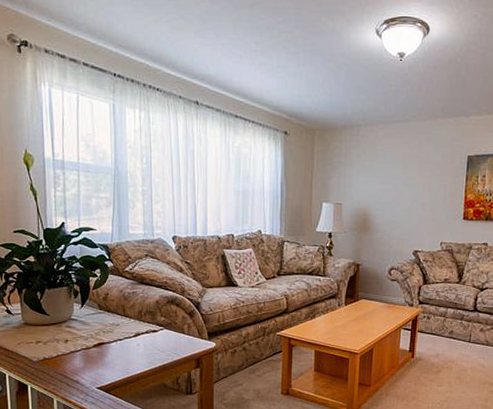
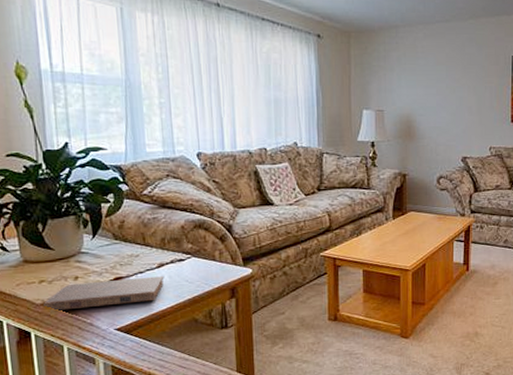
book: none [39,344,140,368] -> present [44,276,164,311]

